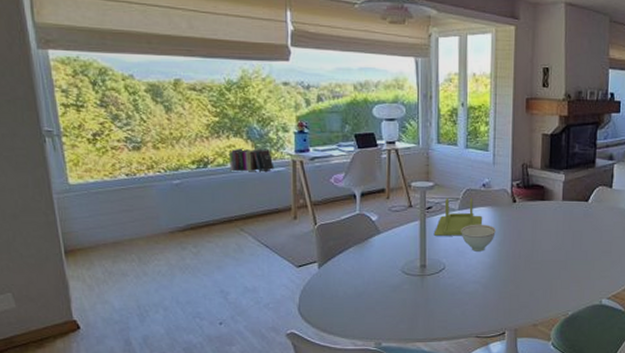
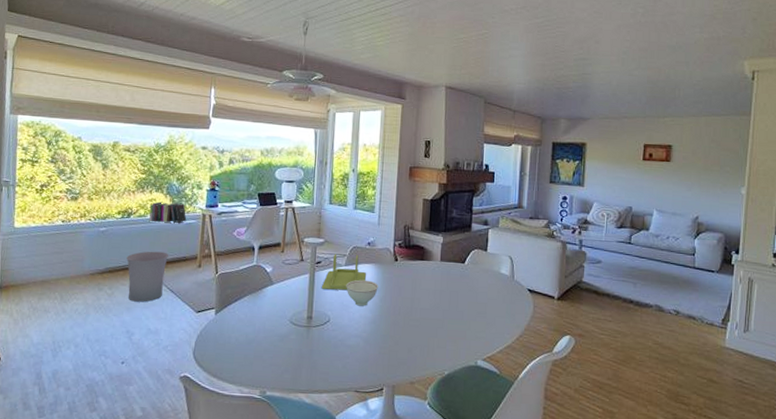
waste bin: none [209,204,258,260] -> present [126,251,168,302]

